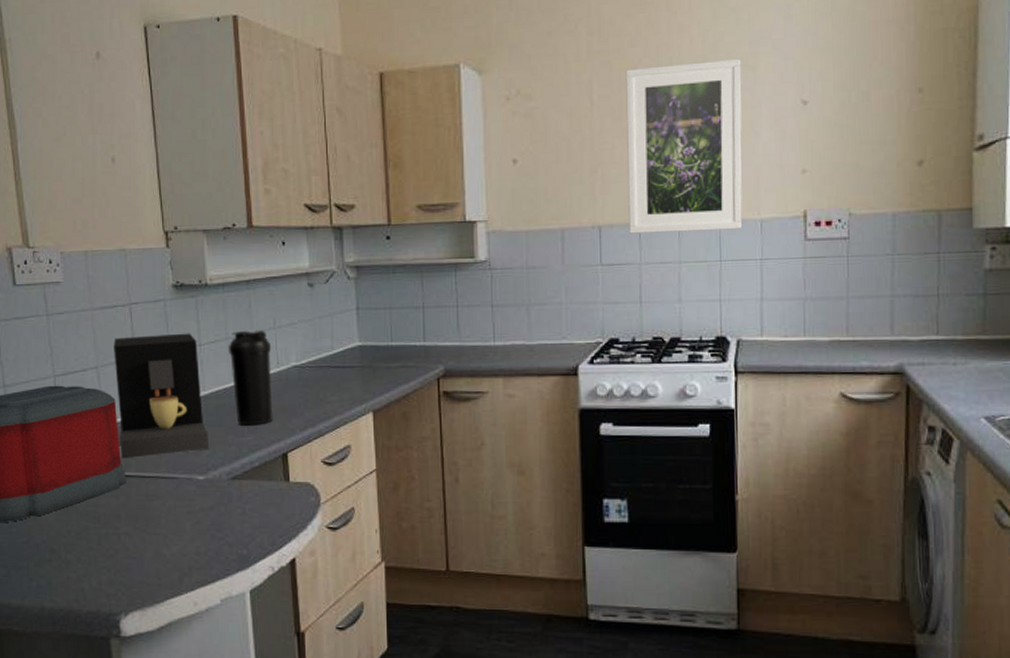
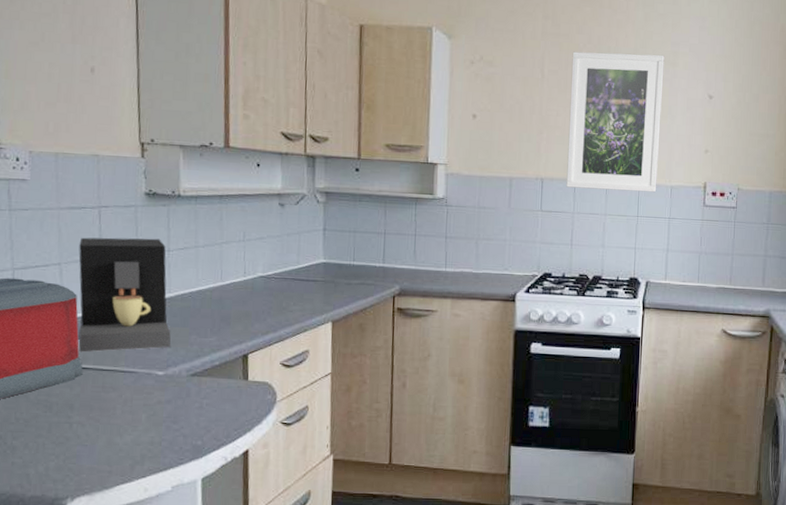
water bottle: present [228,331,273,426] -> none [196,241,240,328]

